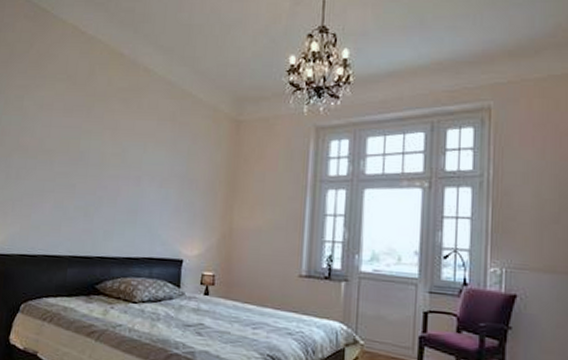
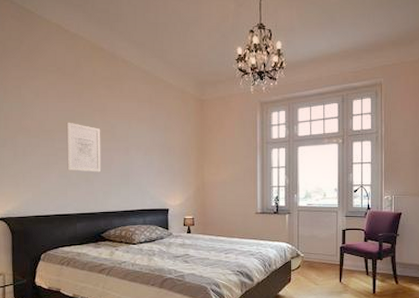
wall art: none [64,141,110,206] -> present [66,122,102,172]

